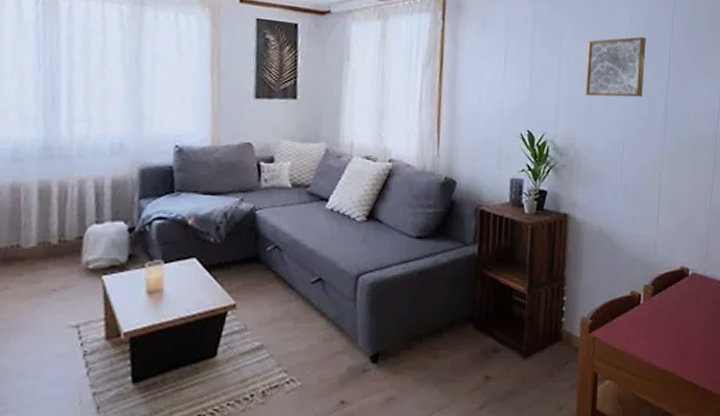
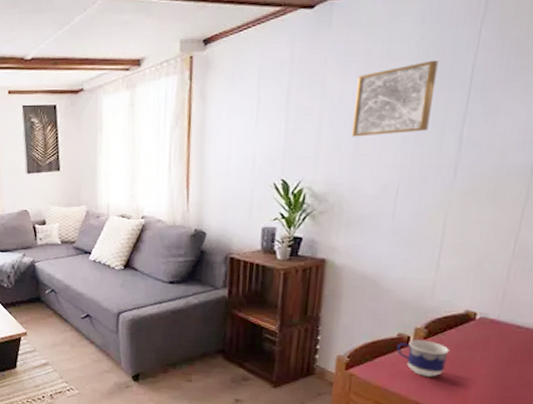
cup: none [631,297,672,336] -> present [397,339,449,377]

